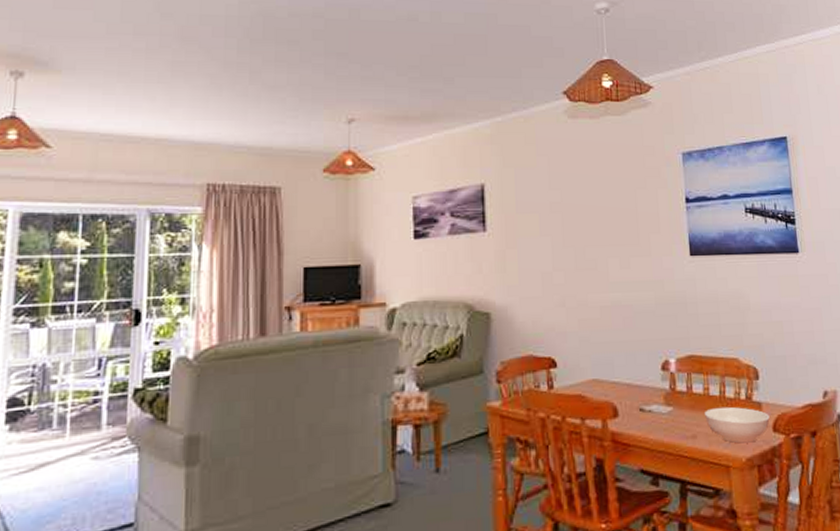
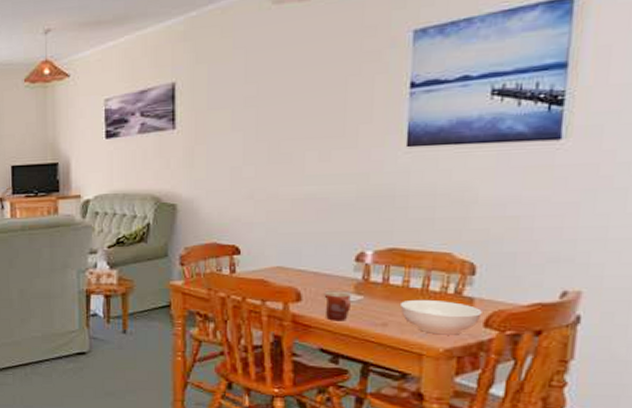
mug: none [638,403,663,437] -> present [324,291,351,321]

